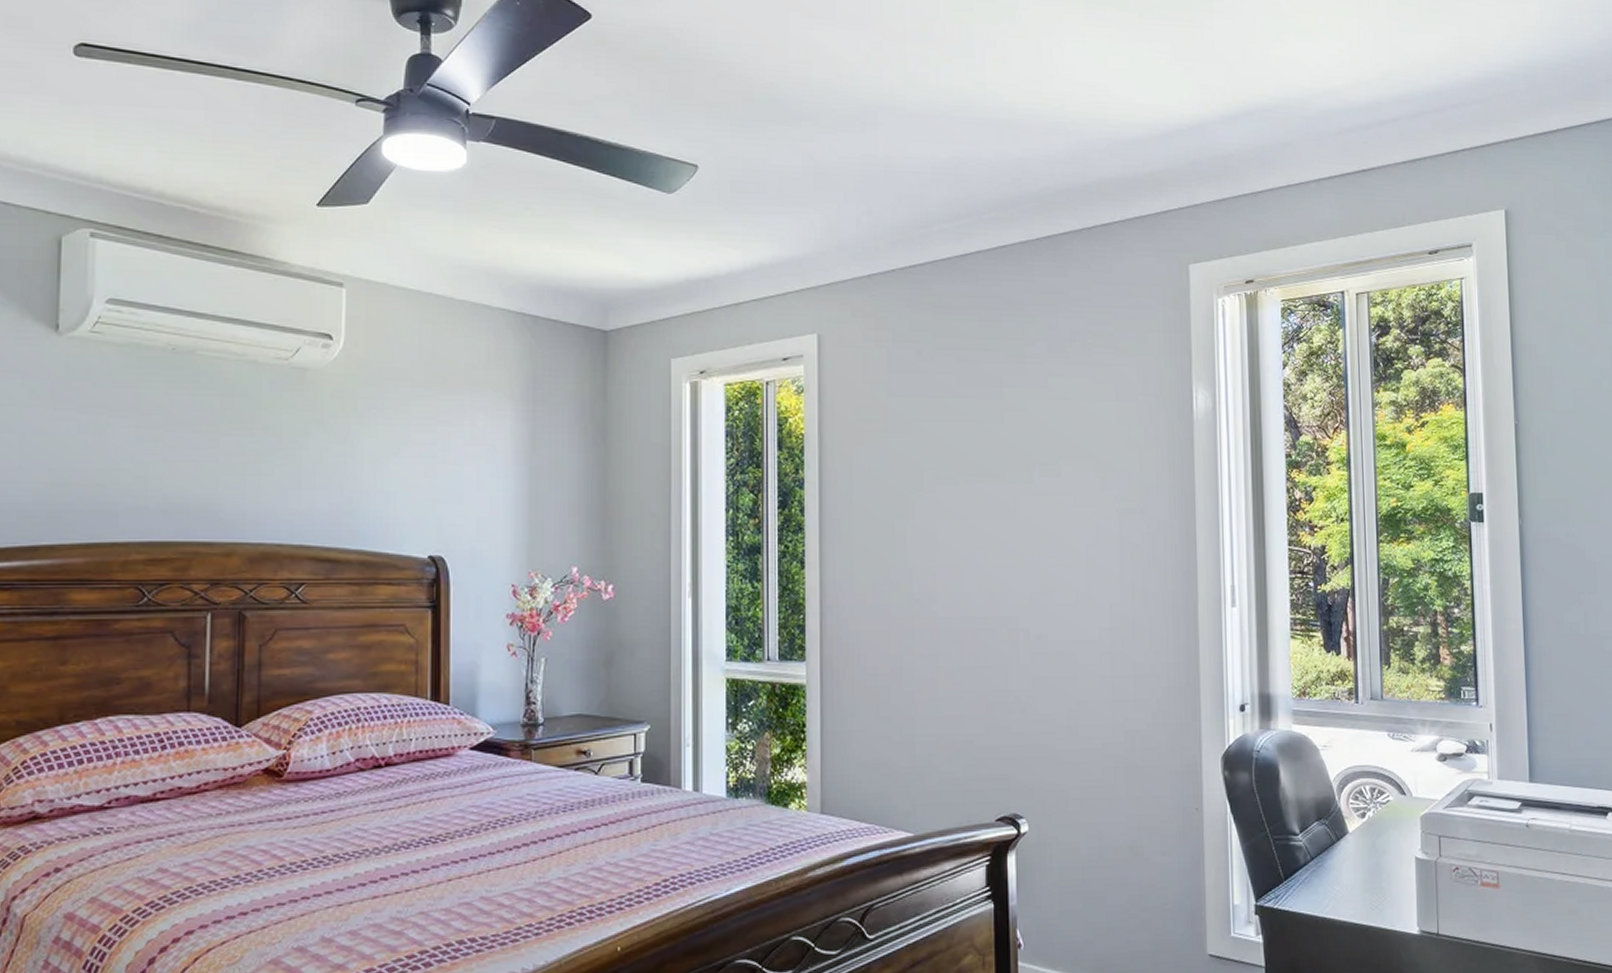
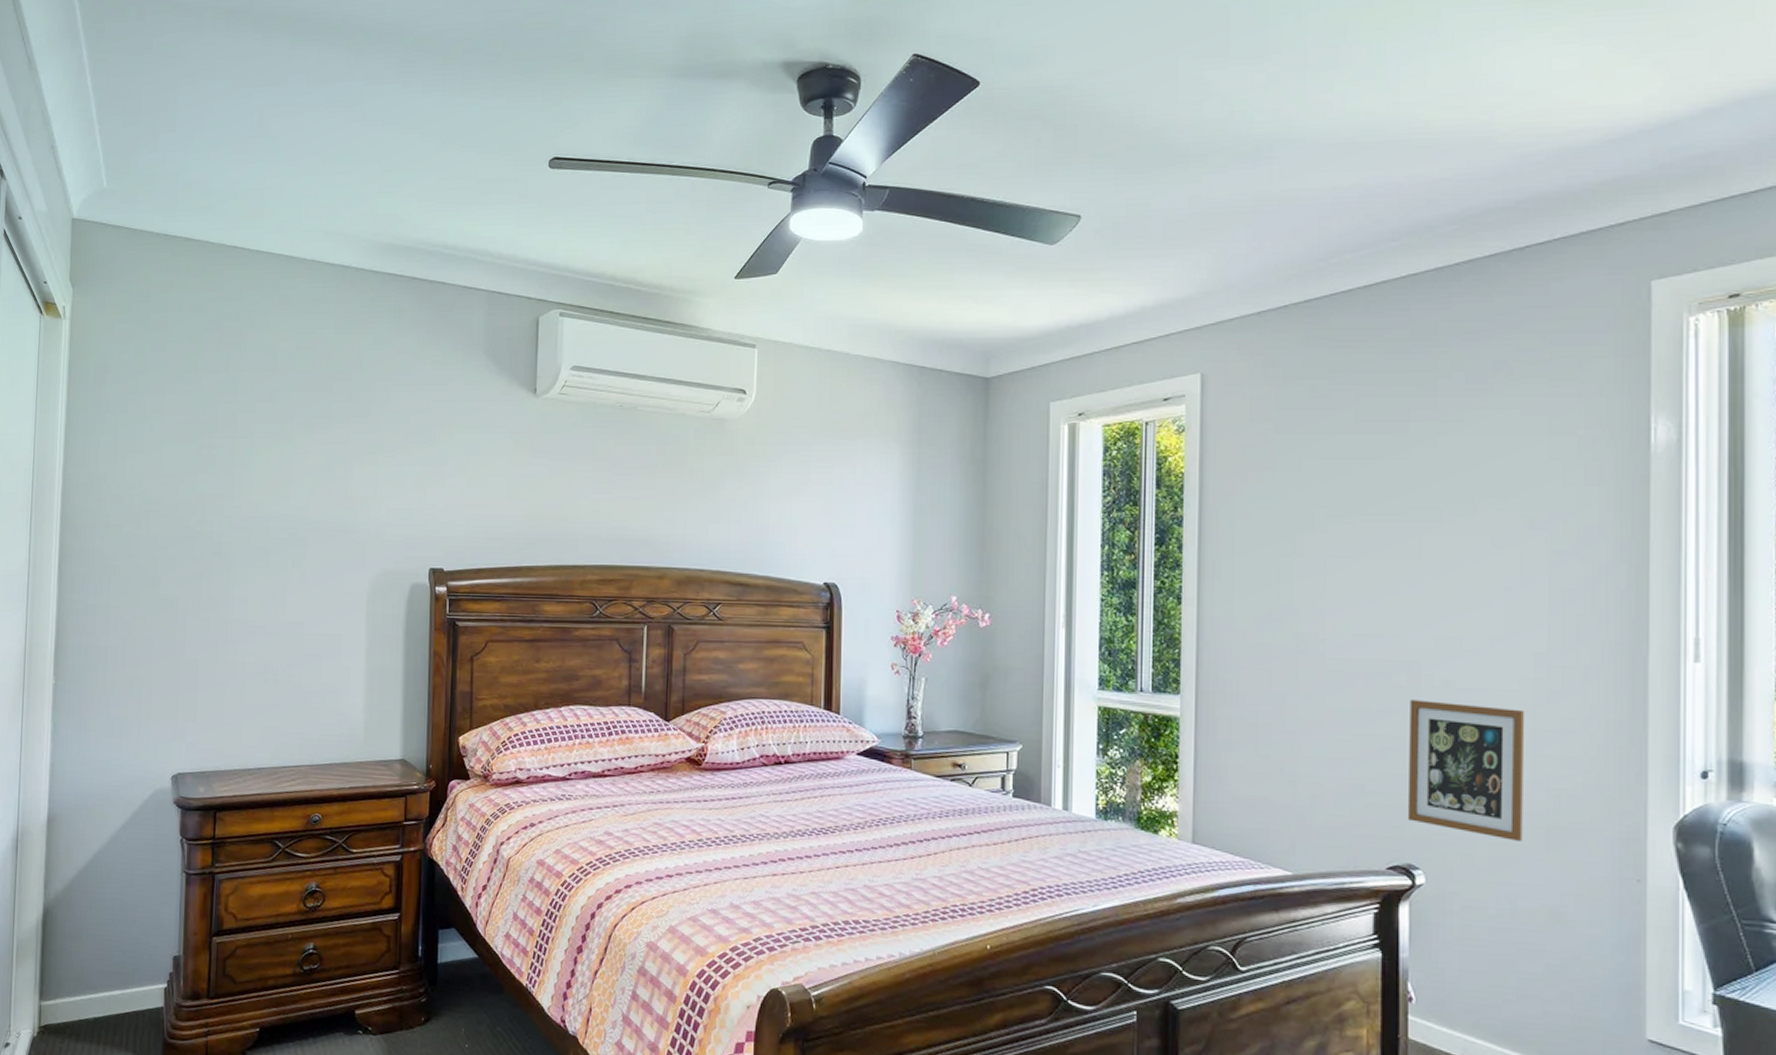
picture frame: none [1011,654,1107,782] -> present [1407,700,1524,841]

